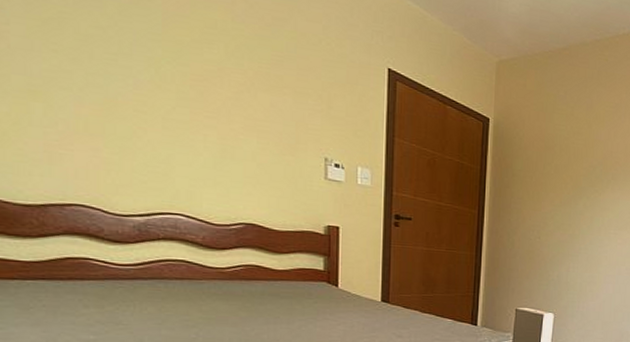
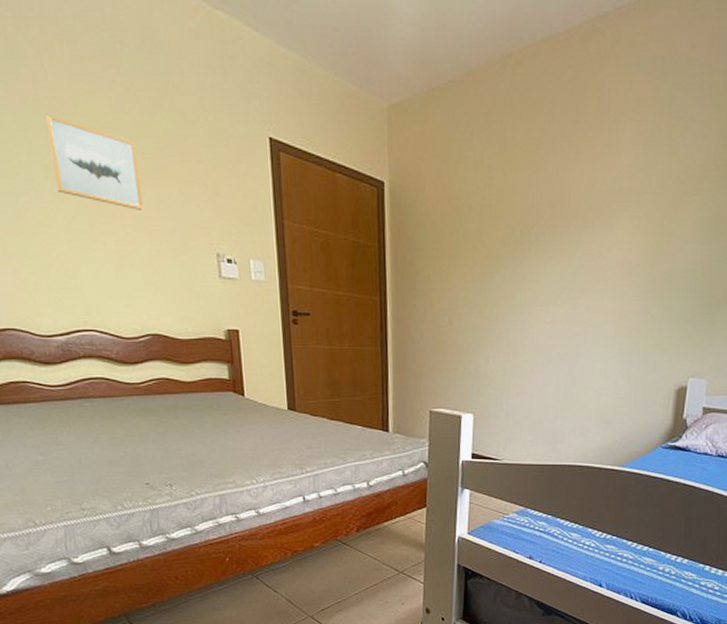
wall art: none [156,12,254,111] -> present [45,114,144,210]

